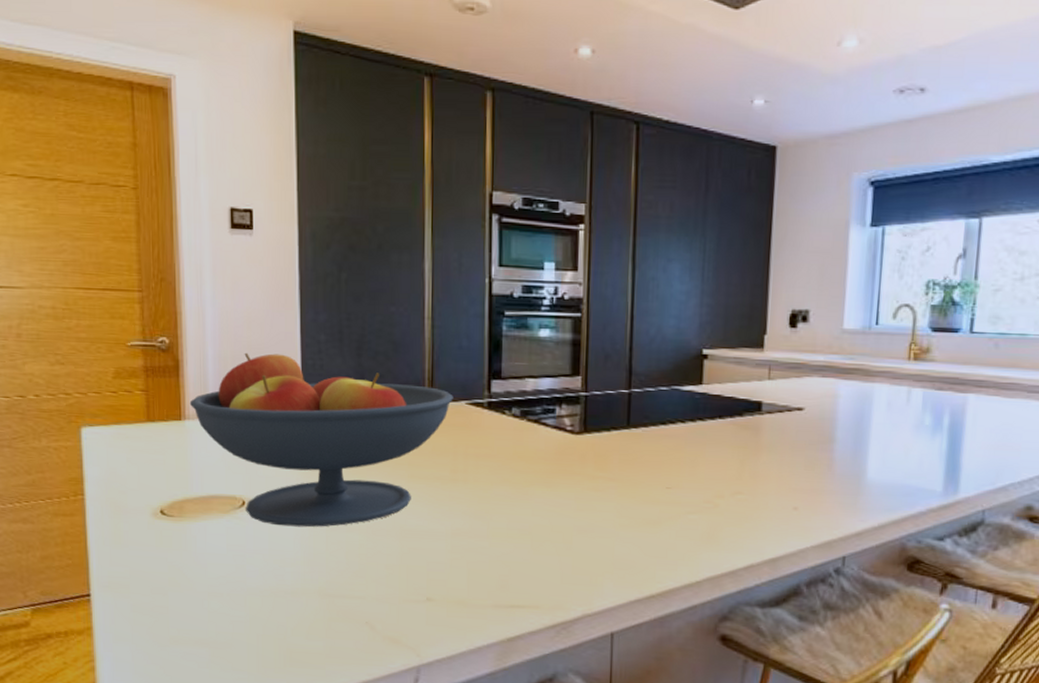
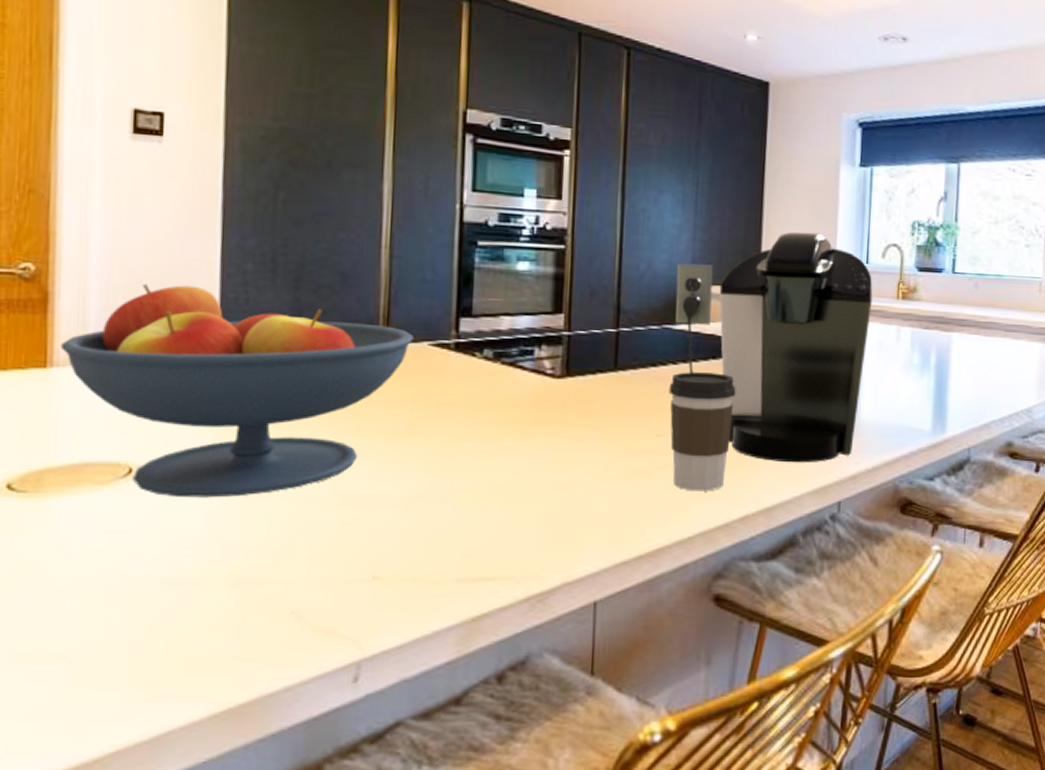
coffee cup: none [677,430,742,541] -> present [668,372,736,492]
coffee maker: none [683,294,883,519] -> present [675,231,873,463]

